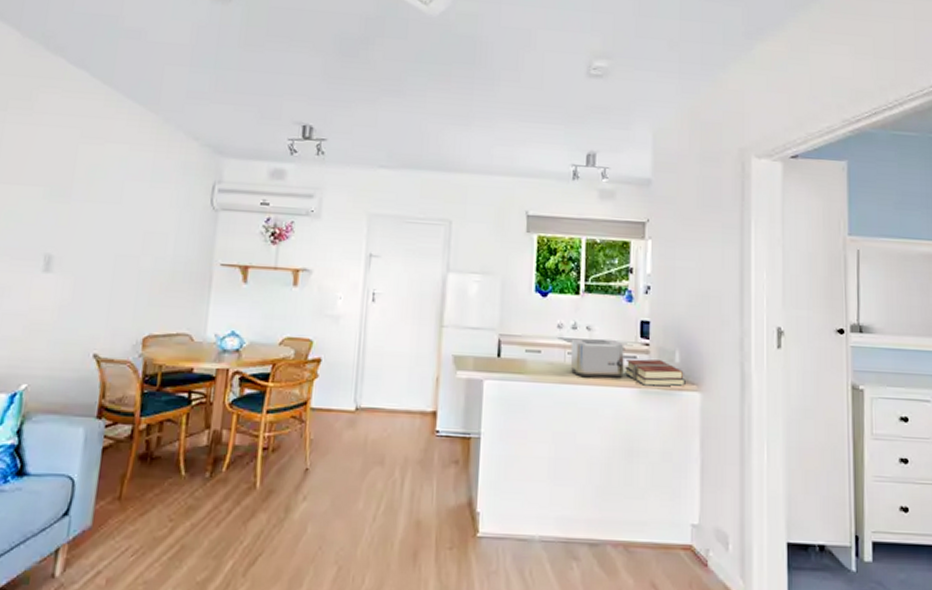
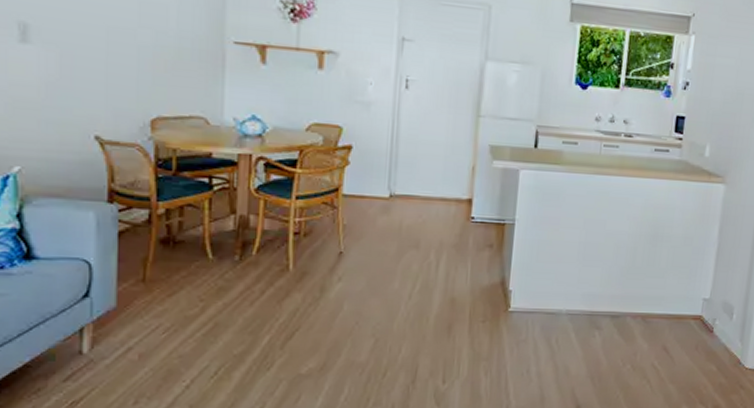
toaster: present [570,338,626,379] -> none [605,131,660,170]
books: present [625,359,686,387] -> none [657,152,713,179]

